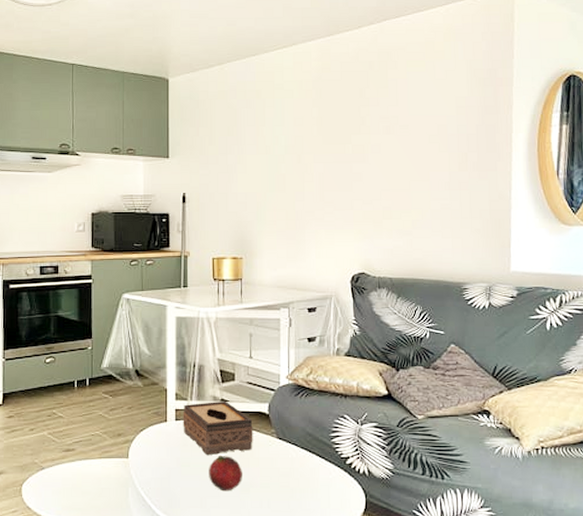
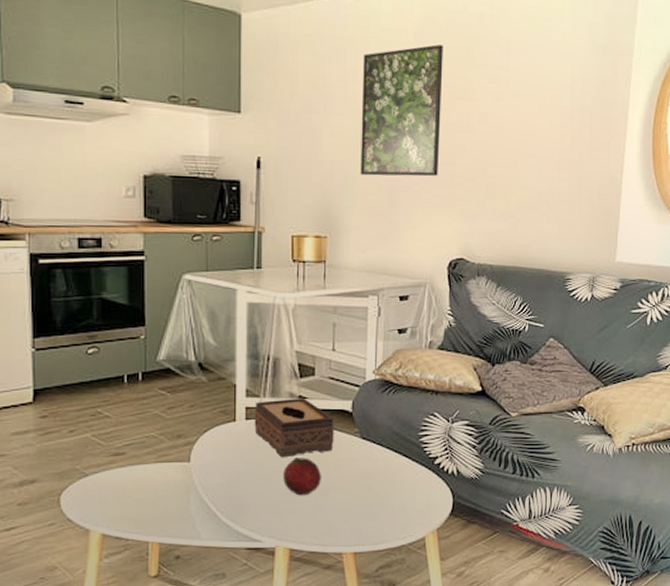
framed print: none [269,90,339,204] -> present [360,44,443,177]

